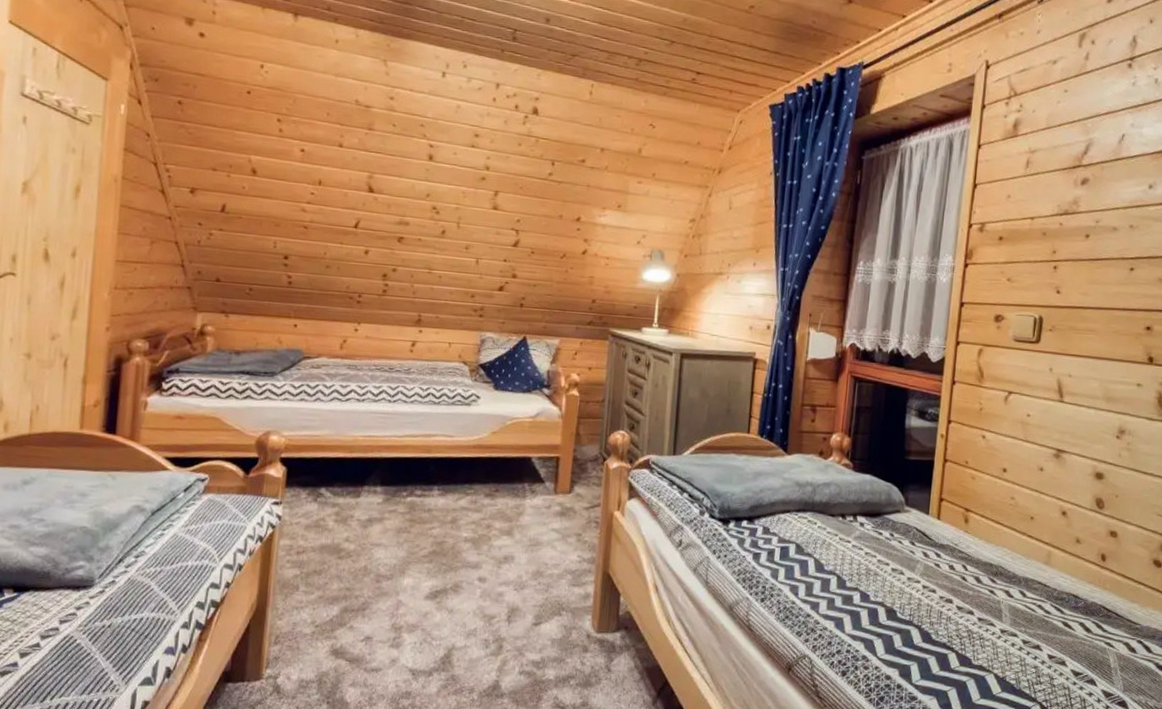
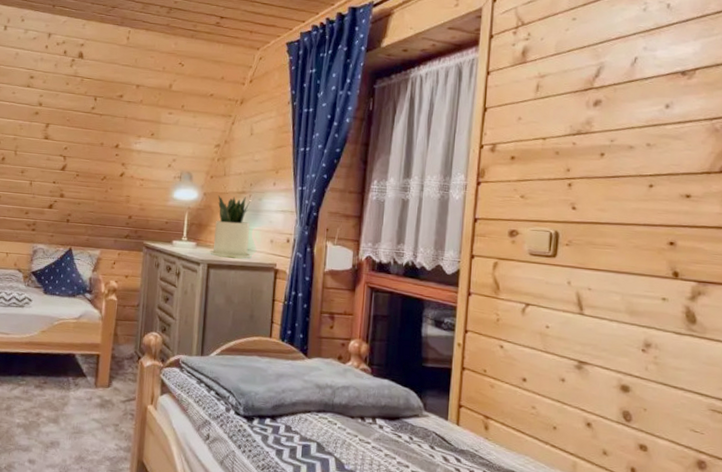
planter: none [683,277,728,348] -> present [210,195,251,259]

